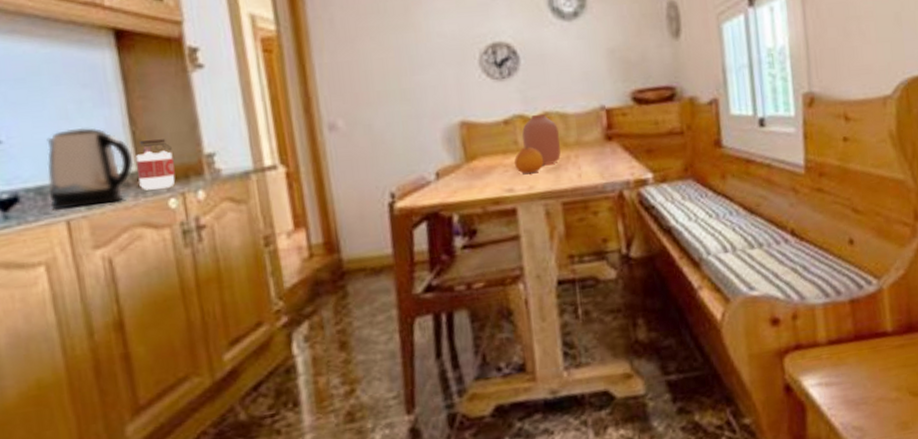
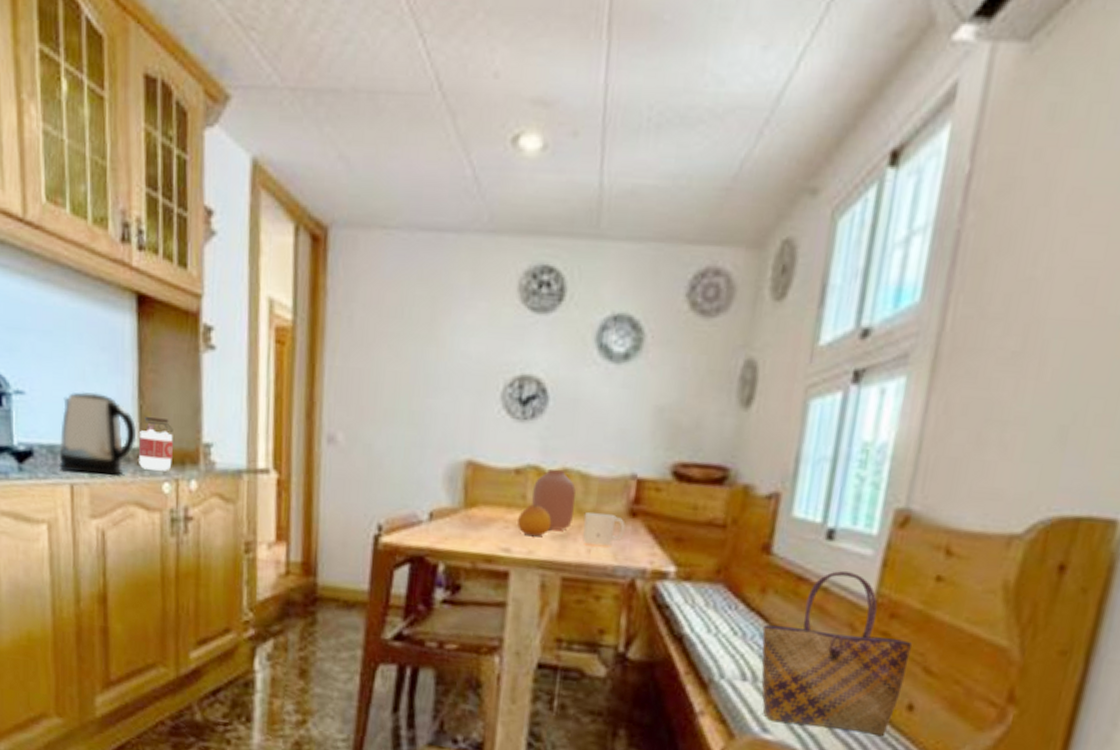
mug: none [569,141,606,172] -> present [582,512,626,547]
tote bag: none [730,147,842,280] -> present [761,570,912,737]

